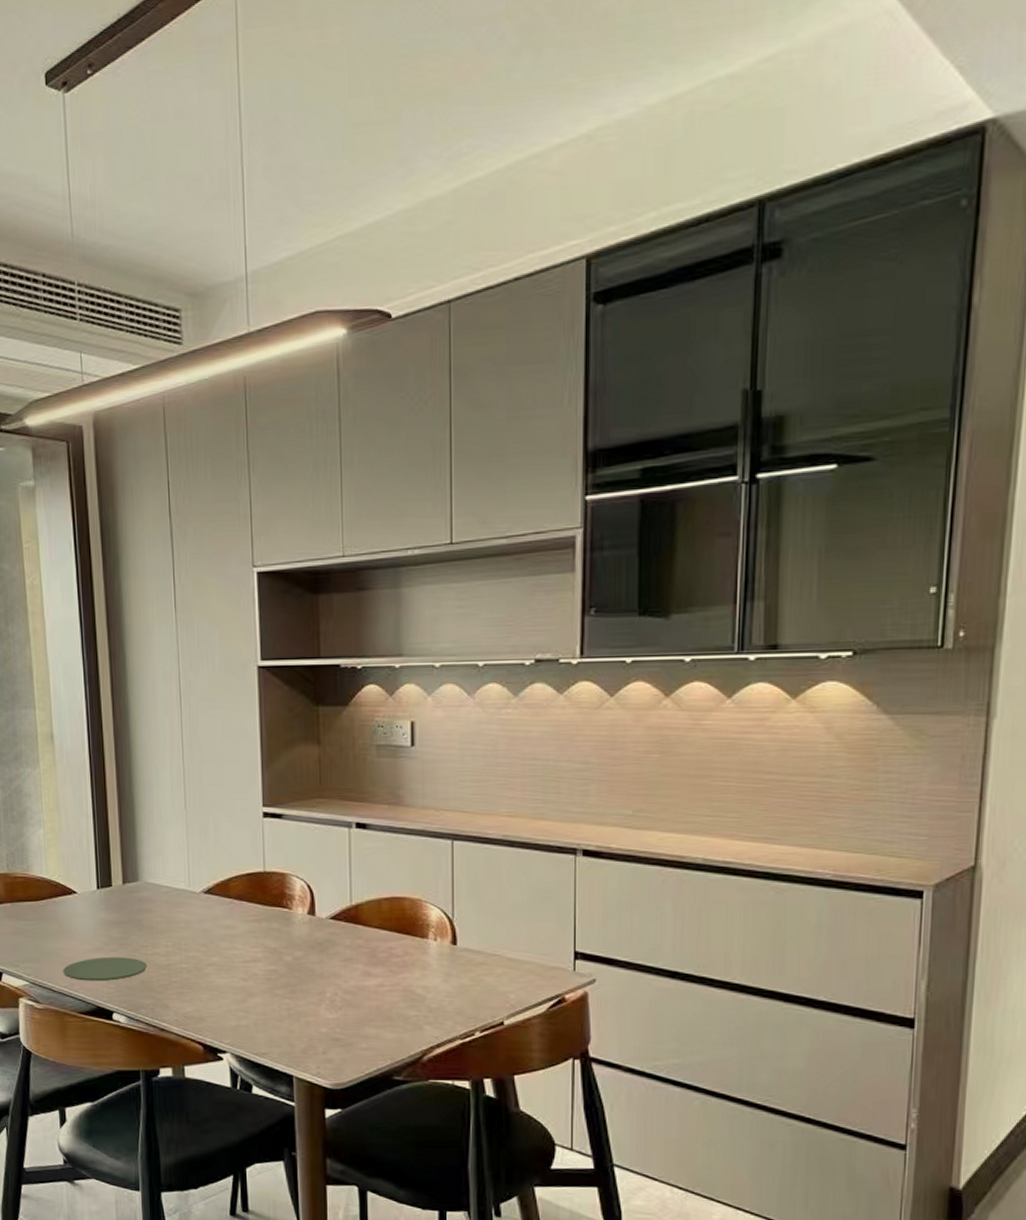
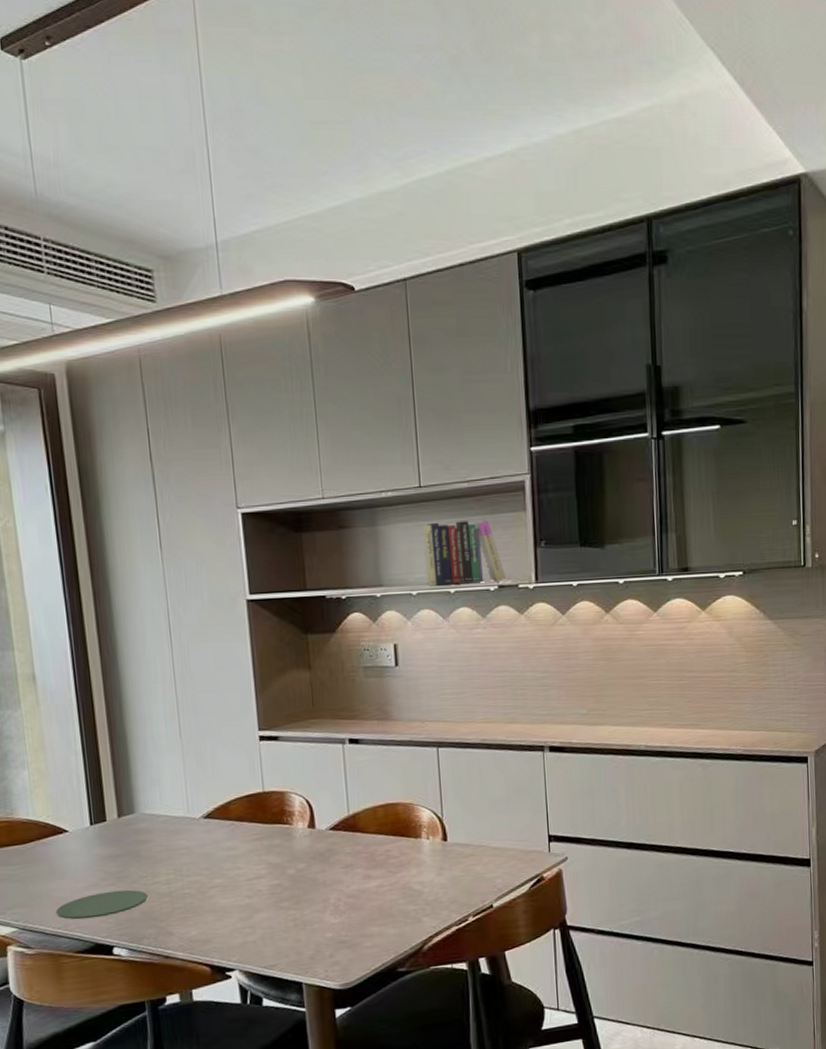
books: none [451,582,546,658] -> present [422,520,507,586]

